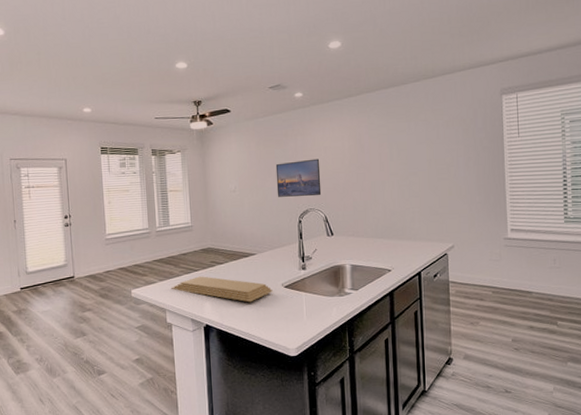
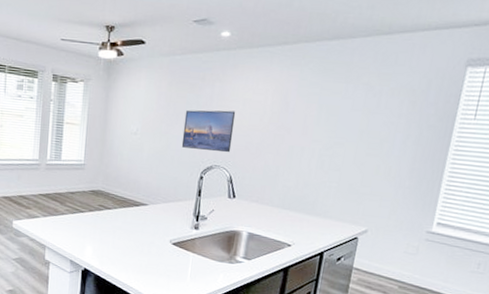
cutting board: present [171,276,273,303] -> none [54,218,159,254]

